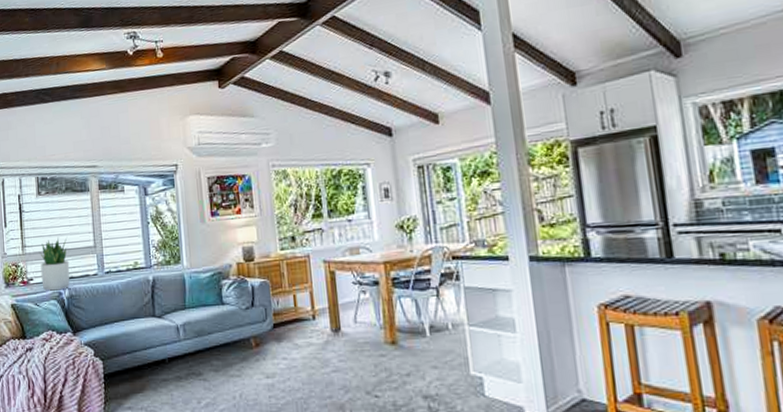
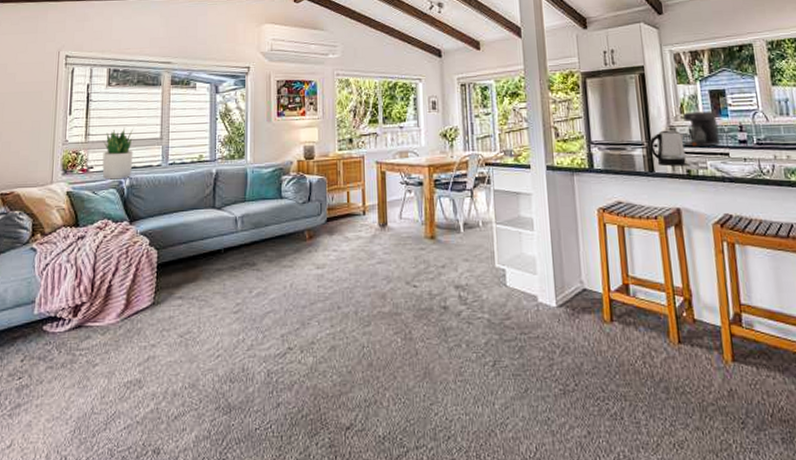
kettle: none [665,204,719,251] -> present [648,130,687,167]
coffee maker: none [713,176,769,224] -> present [683,111,721,148]

